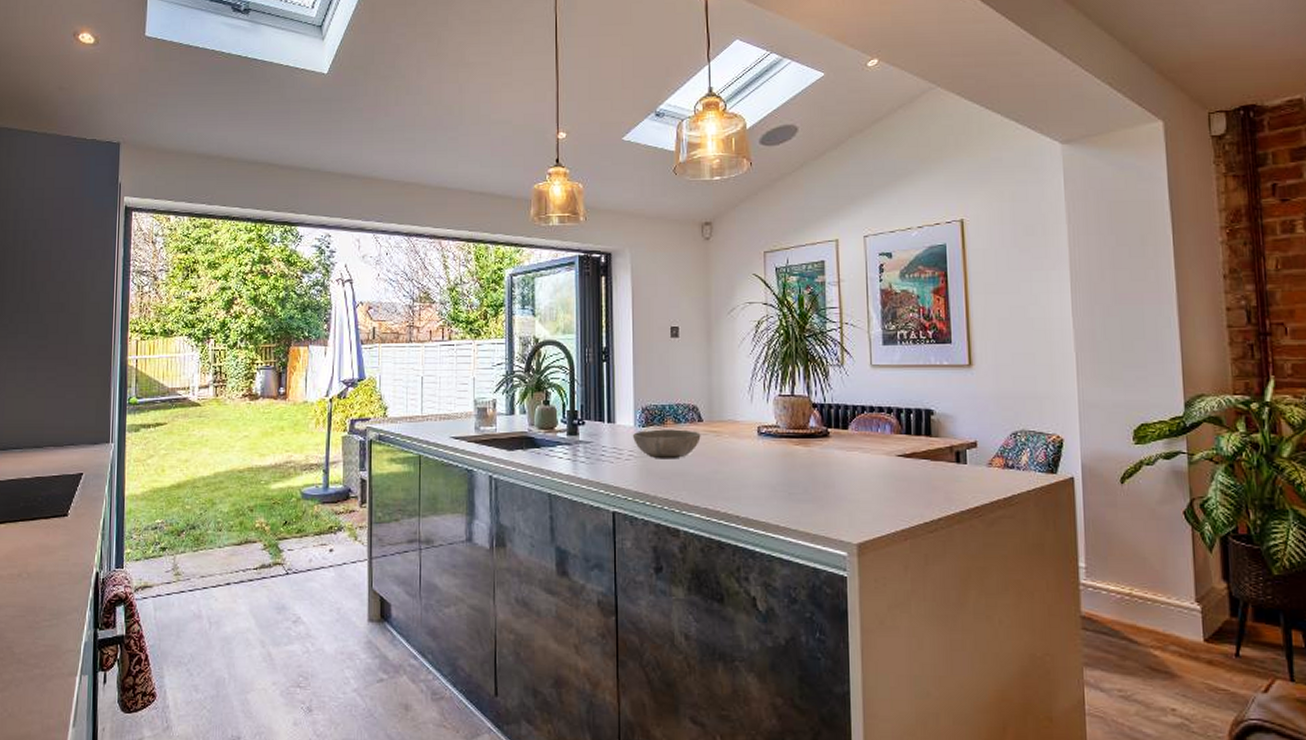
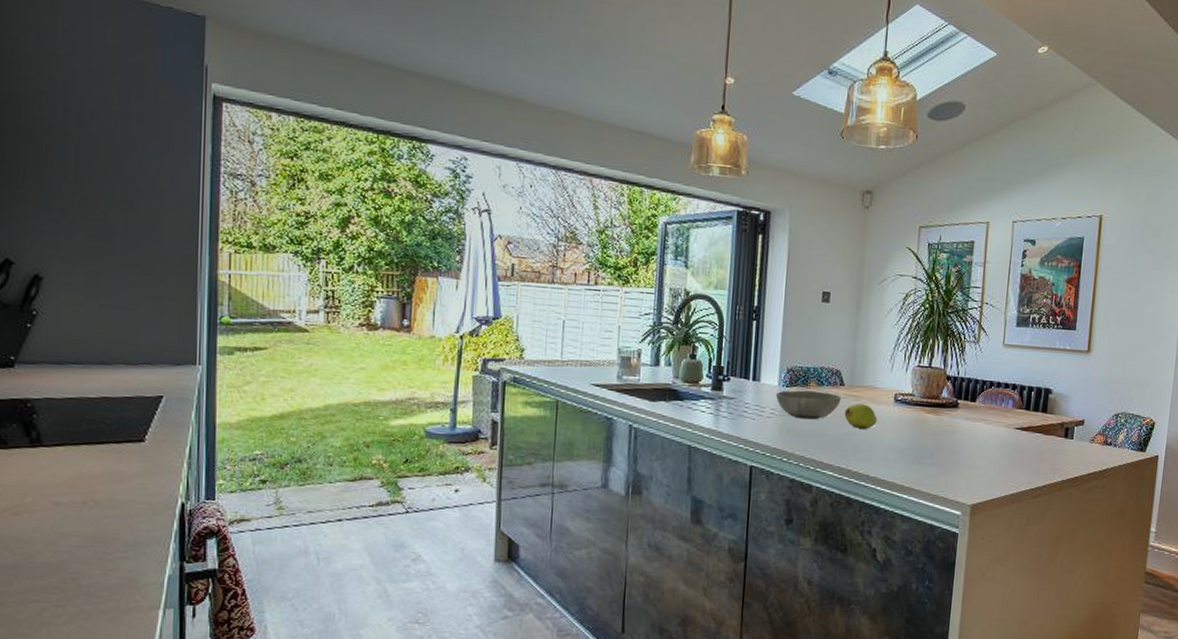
fruit: none [705,439,742,467] -> present [844,403,878,430]

